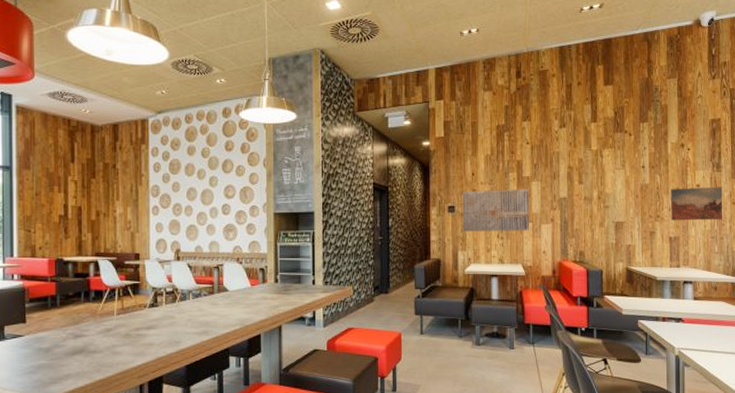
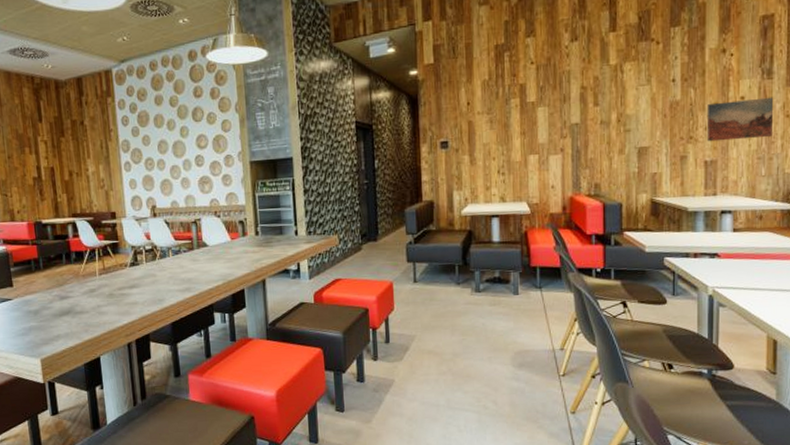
wall art: present [462,188,530,232] -> none [456,115,536,169]

